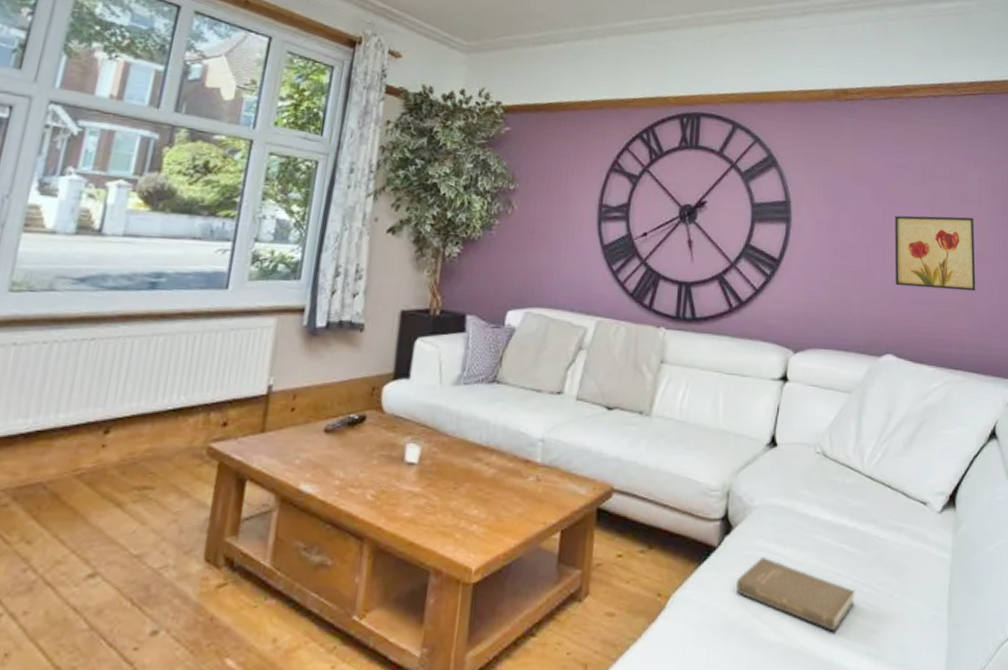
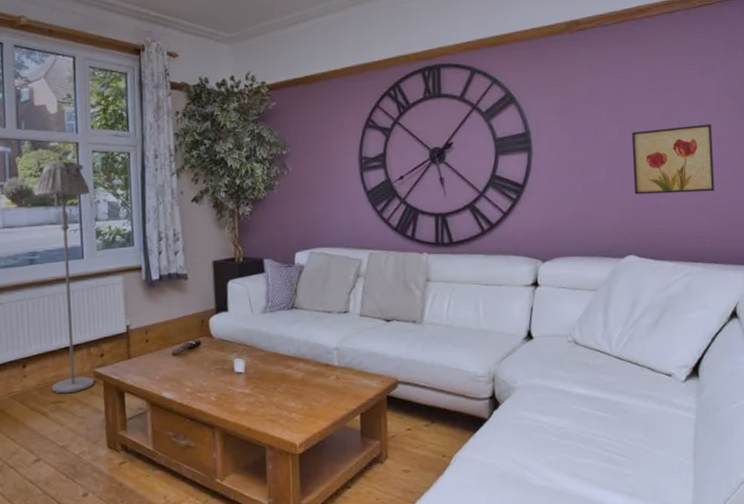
floor lamp: none [139,159,256,477] -> present [34,161,95,394]
book: present [736,557,855,632] -> none [506,425,609,477]

